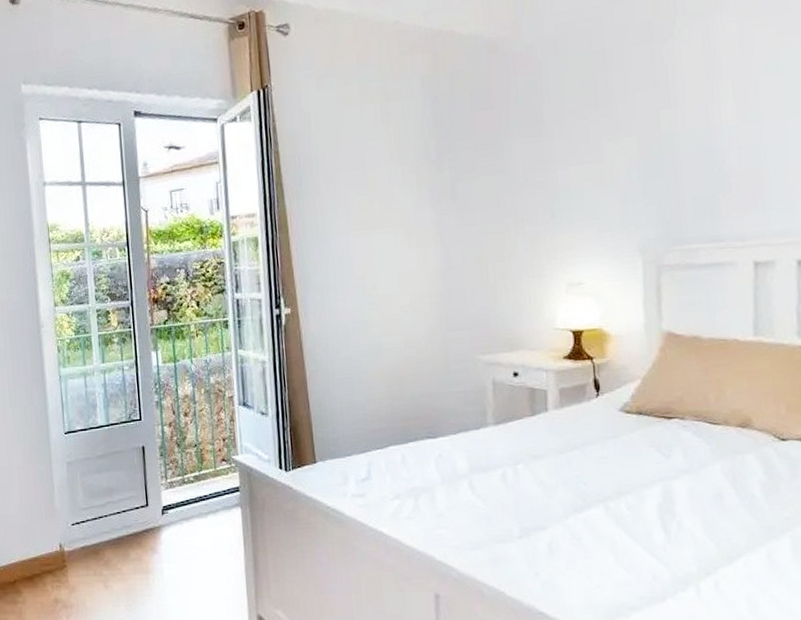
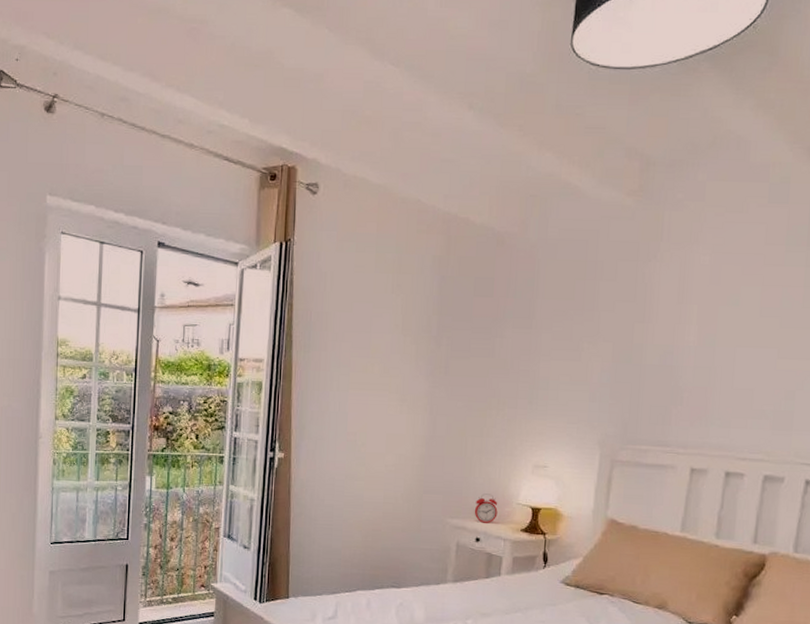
alarm clock: none [507,322,534,356] -> present [474,493,498,523]

